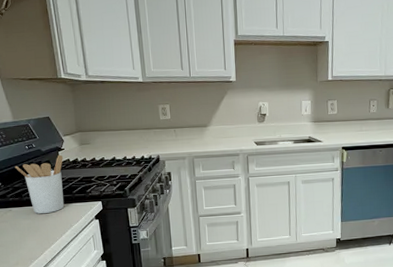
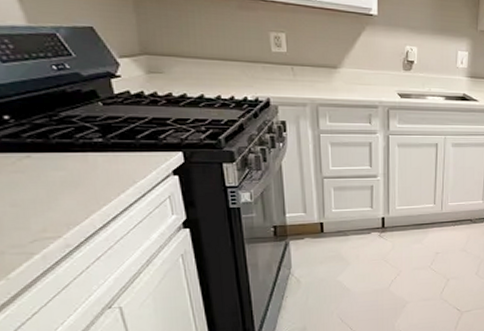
utensil holder: present [14,154,65,214] -> none [33,83,123,163]

